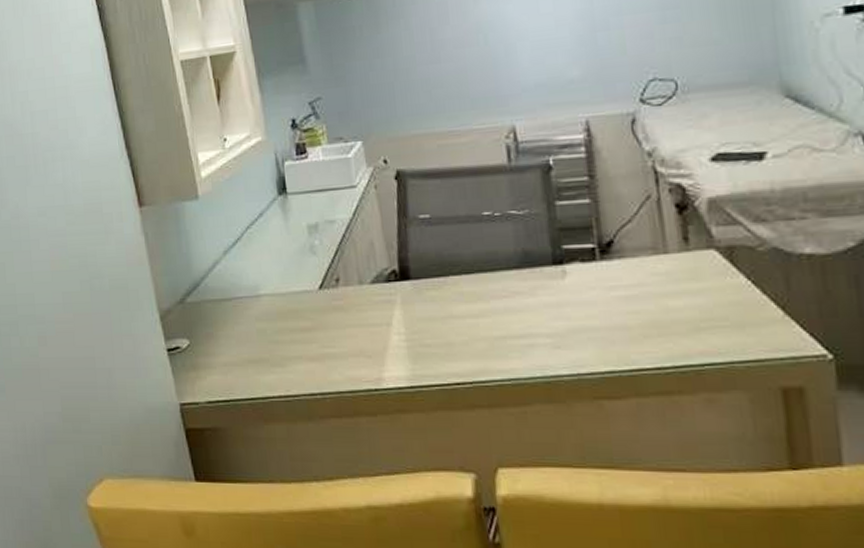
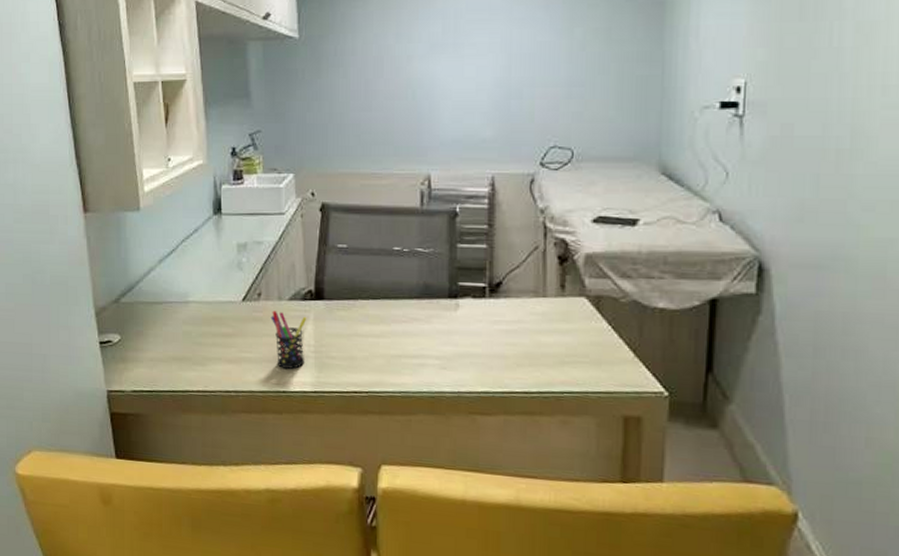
pen holder: none [352,297,396,362] -> present [270,310,307,369]

